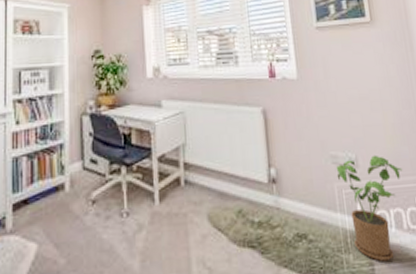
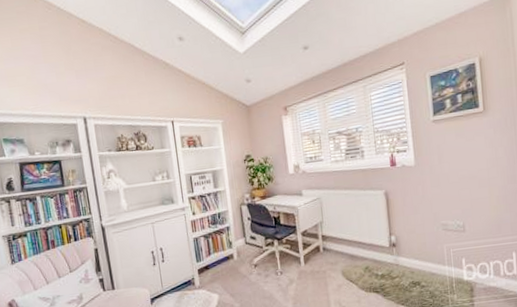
house plant: present [336,155,402,262] -> none [446,221,503,299]

